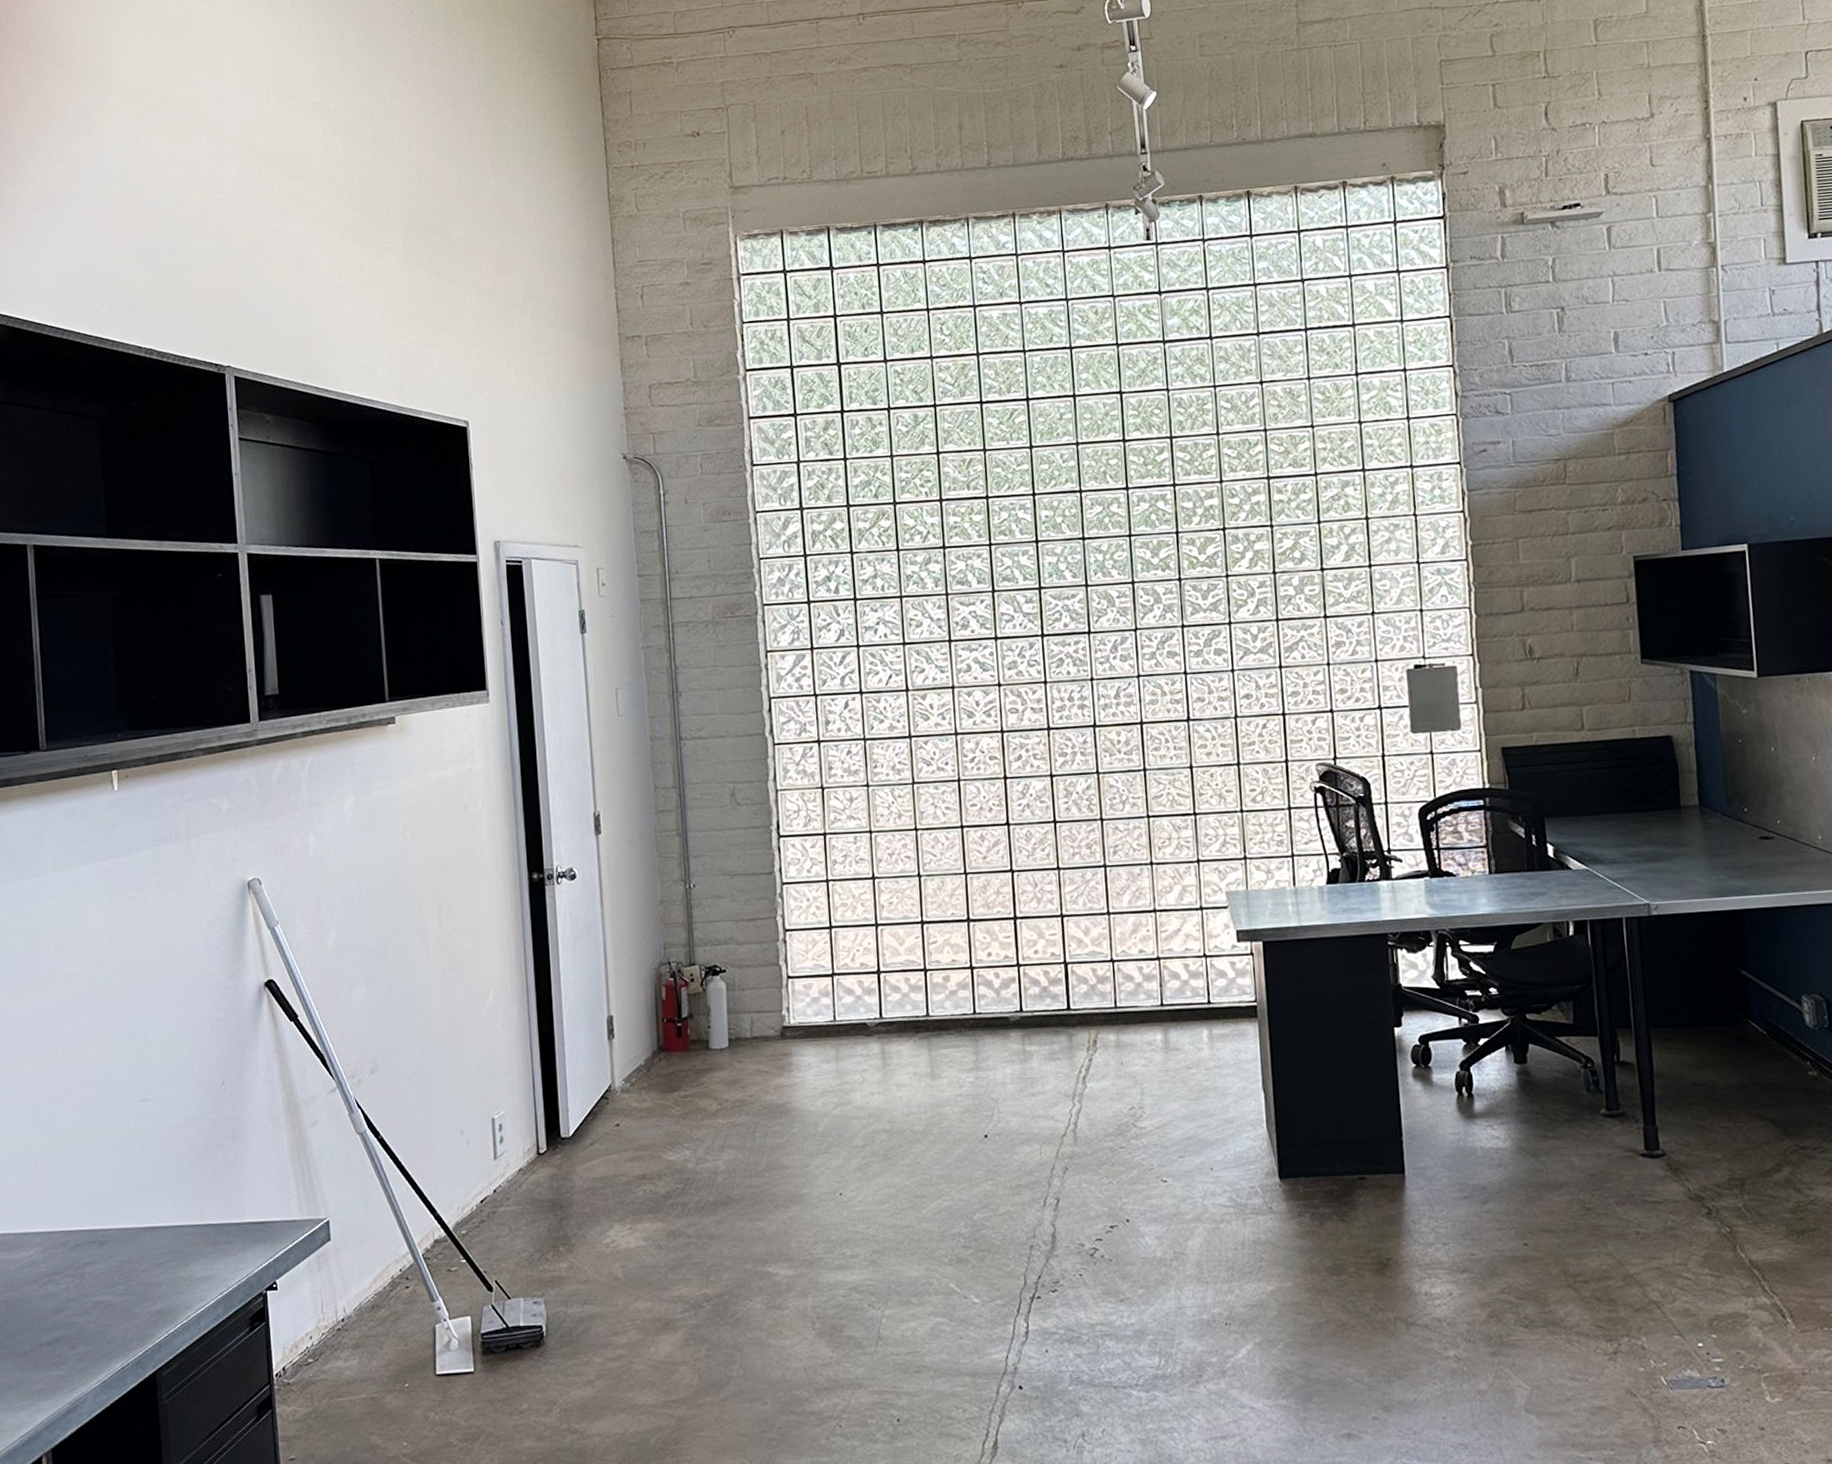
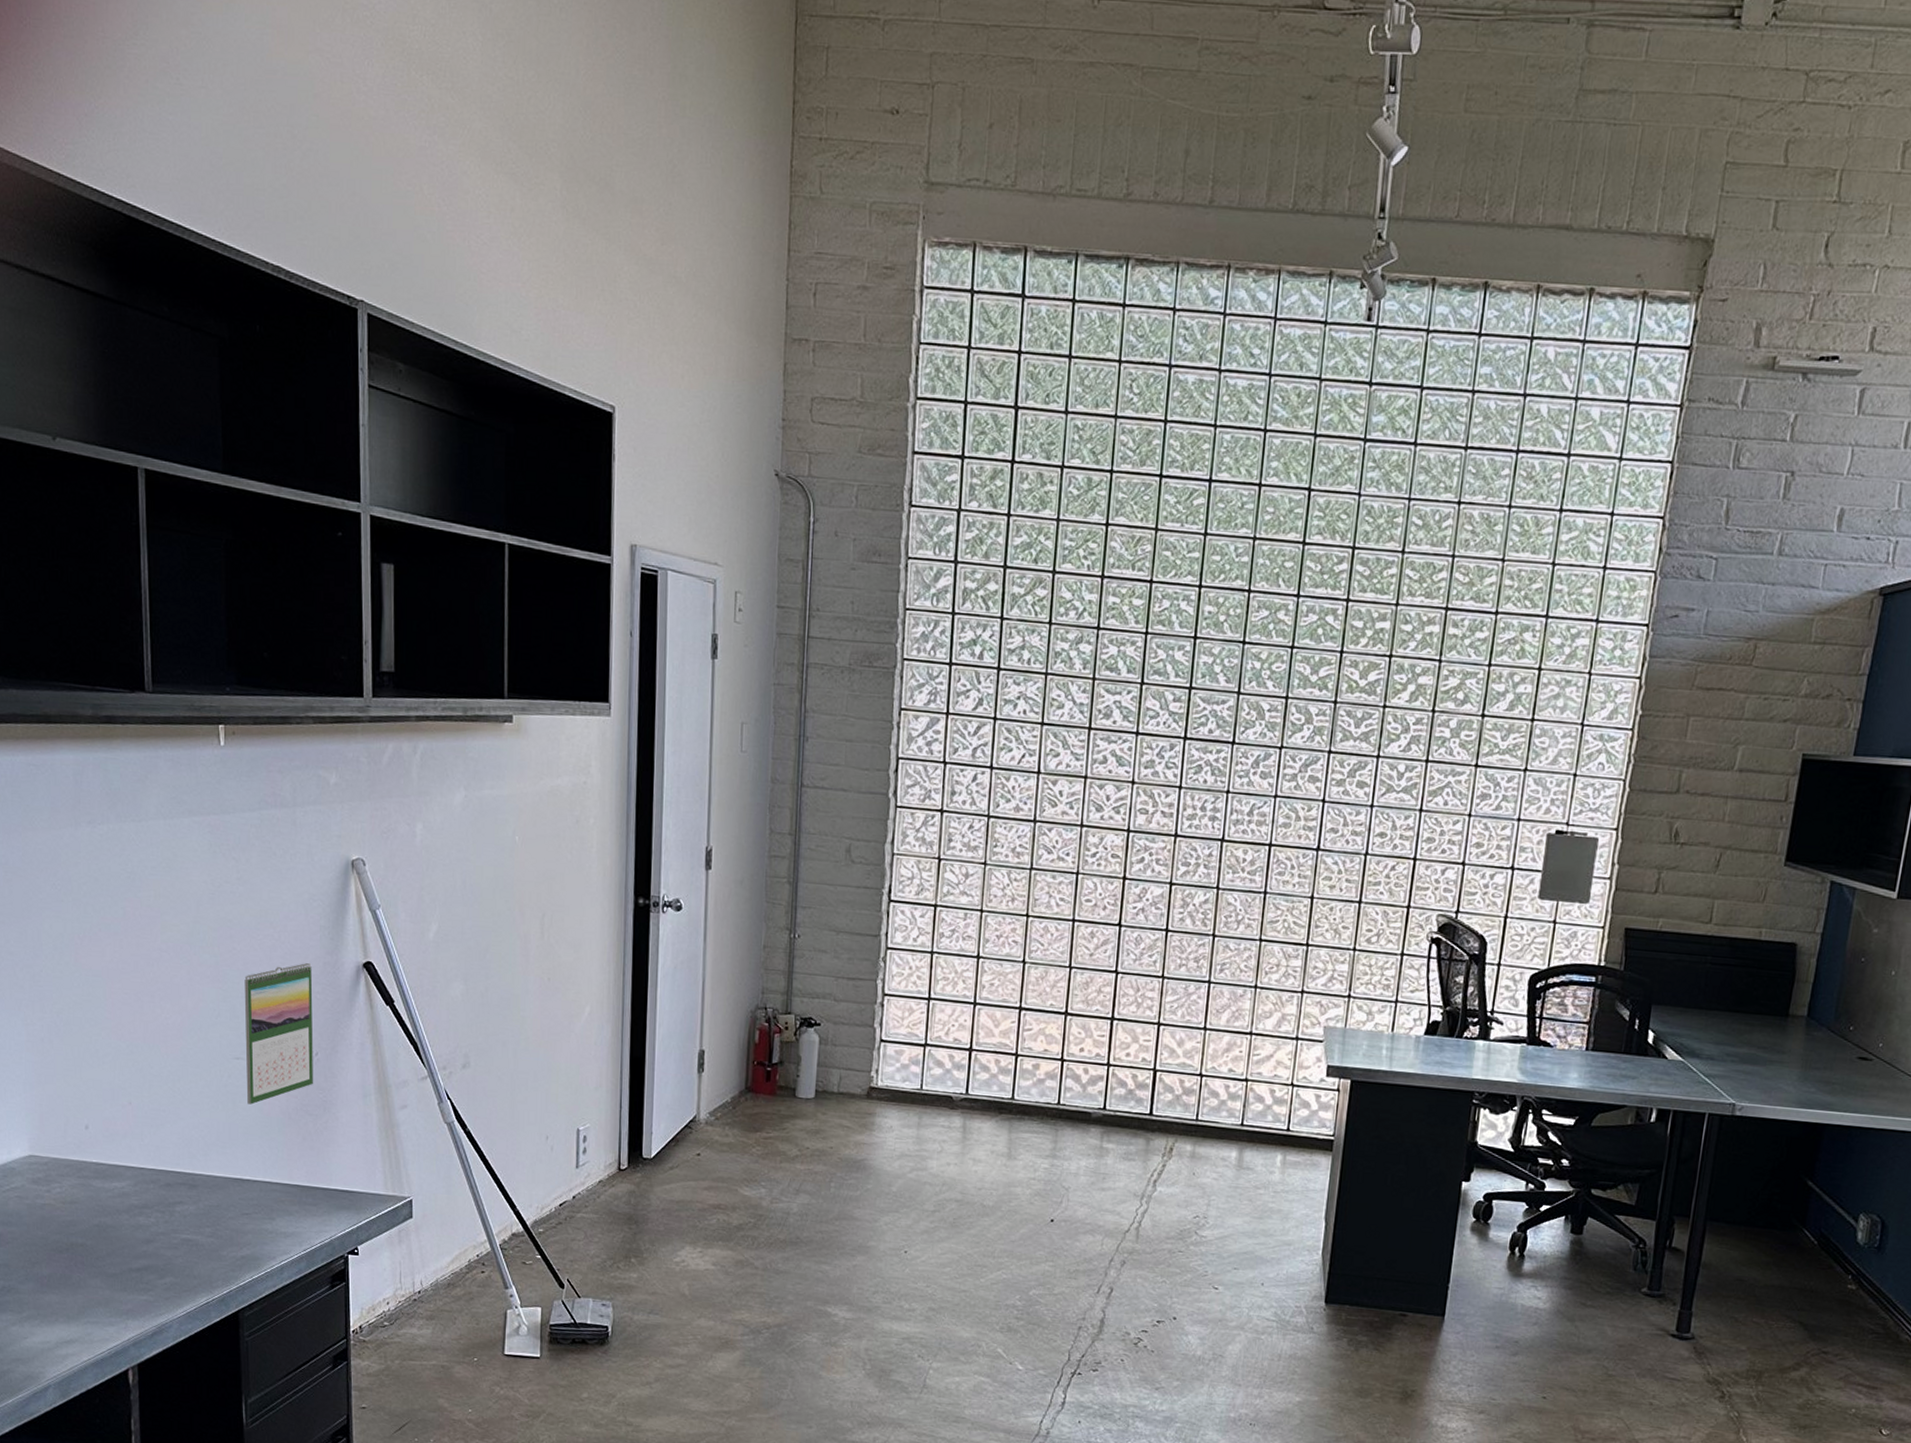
calendar: none [147,991,221,1146] -> present [244,963,313,1105]

